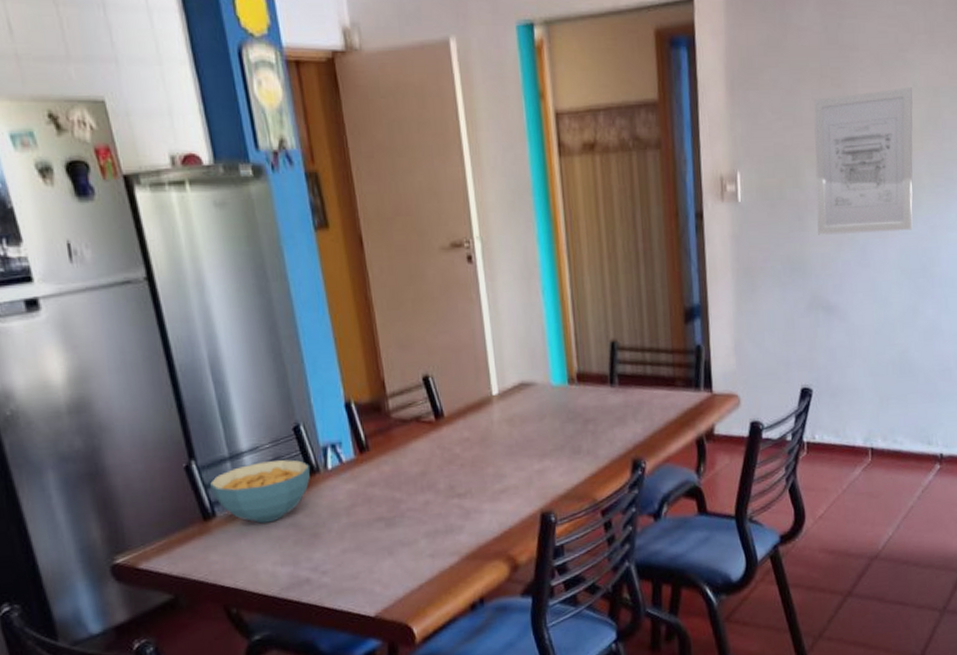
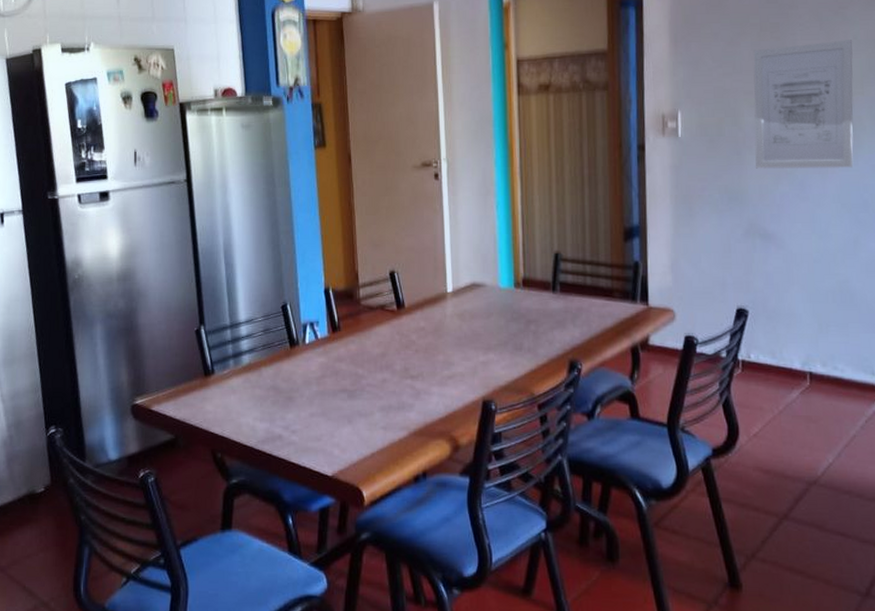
cereal bowl: present [209,459,311,524] -> none [212,332,292,384]

